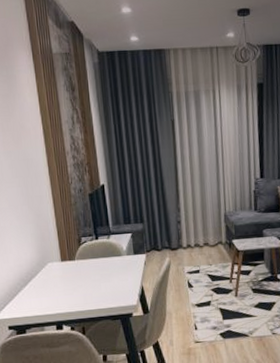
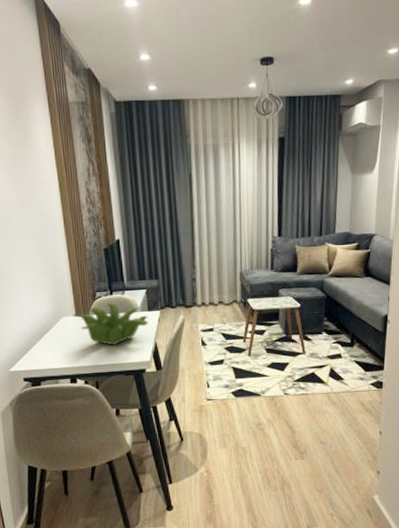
plant: none [58,247,135,290] -> present [72,302,148,346]

